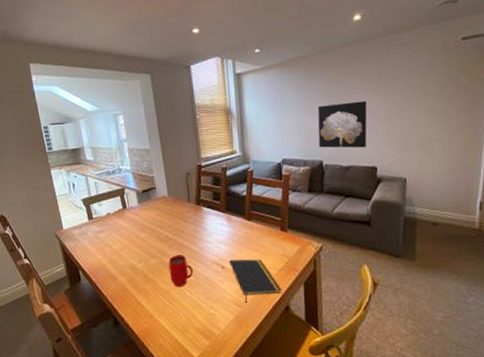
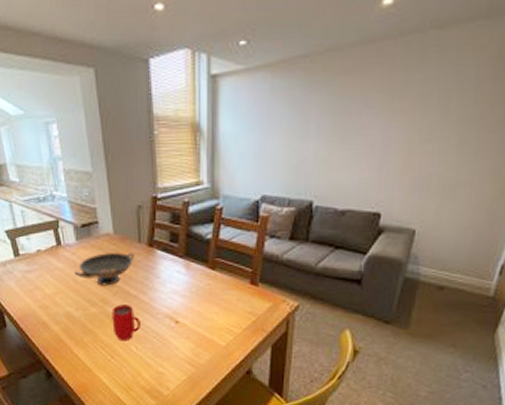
decorative bowl: none [137,210,185,240] -> present [74,252,134,286]
notepad: present [229,259,283,303] -> none [185,314,246,363]
wall art: present [317,101,367,148] -> none [311,124,382,188]

